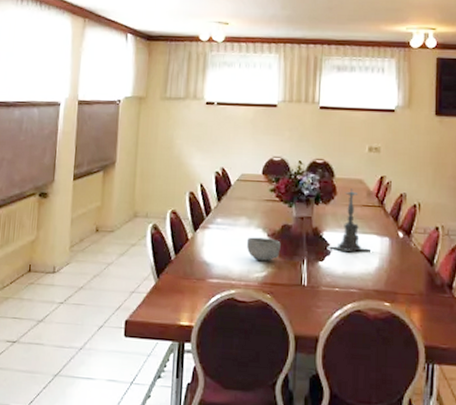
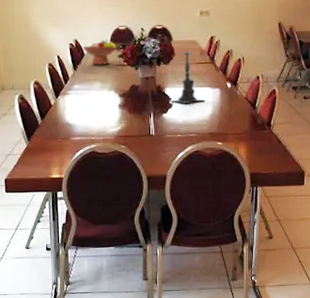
fruit bowl: none [229,170,270,199] -> present [82,39,118,65]
bowl: present [247,237,281,261] -> none [102,98,131,118]

